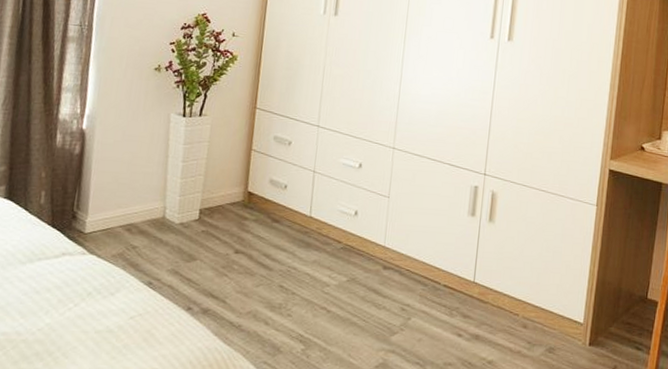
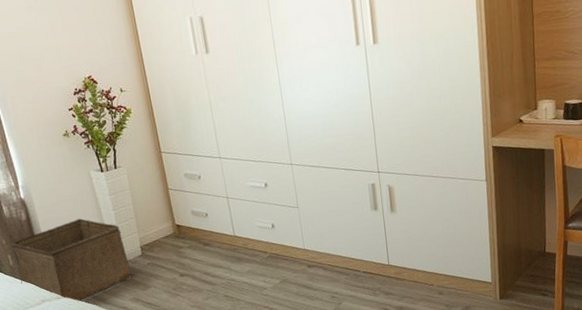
storage bin: none [45,164,184,263] -> present [12,218,132,302]

